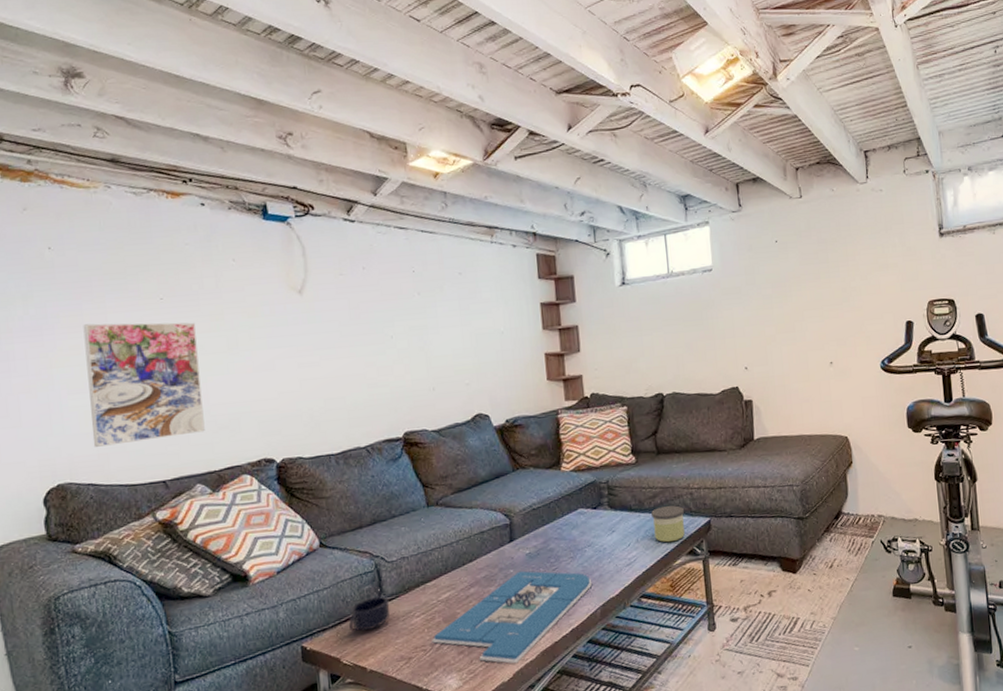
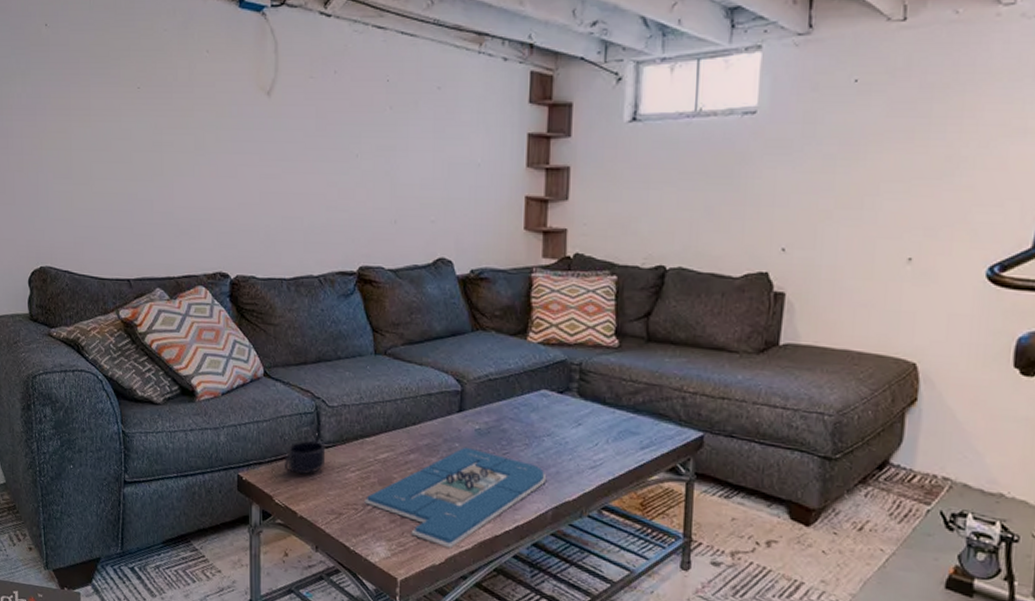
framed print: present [83,322,205,447] -> none [70,108,168,236]
candle: present [651,505,685,543] -> none [629,407,671,453]

